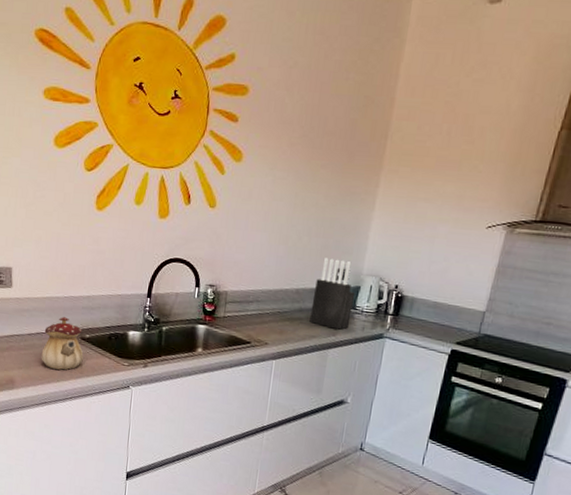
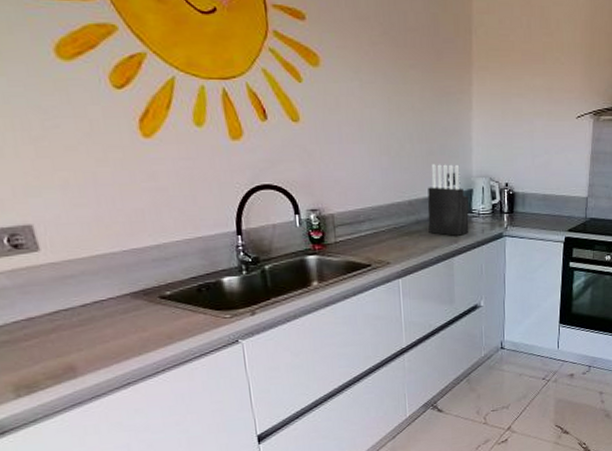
teapot: present [41,317,84,370] -> none [104,276,169,341]

